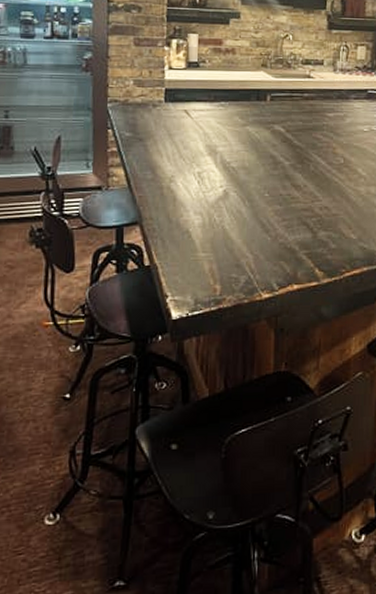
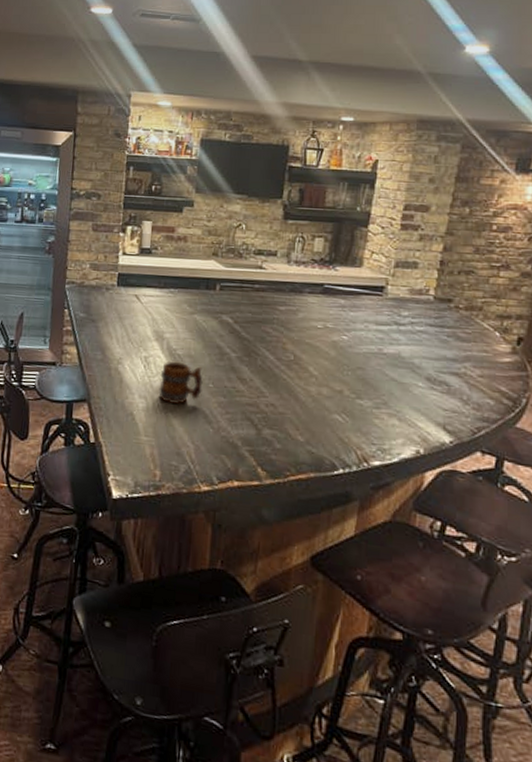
mug: none [214,174,258,218] -> present [159,361,203,405]

